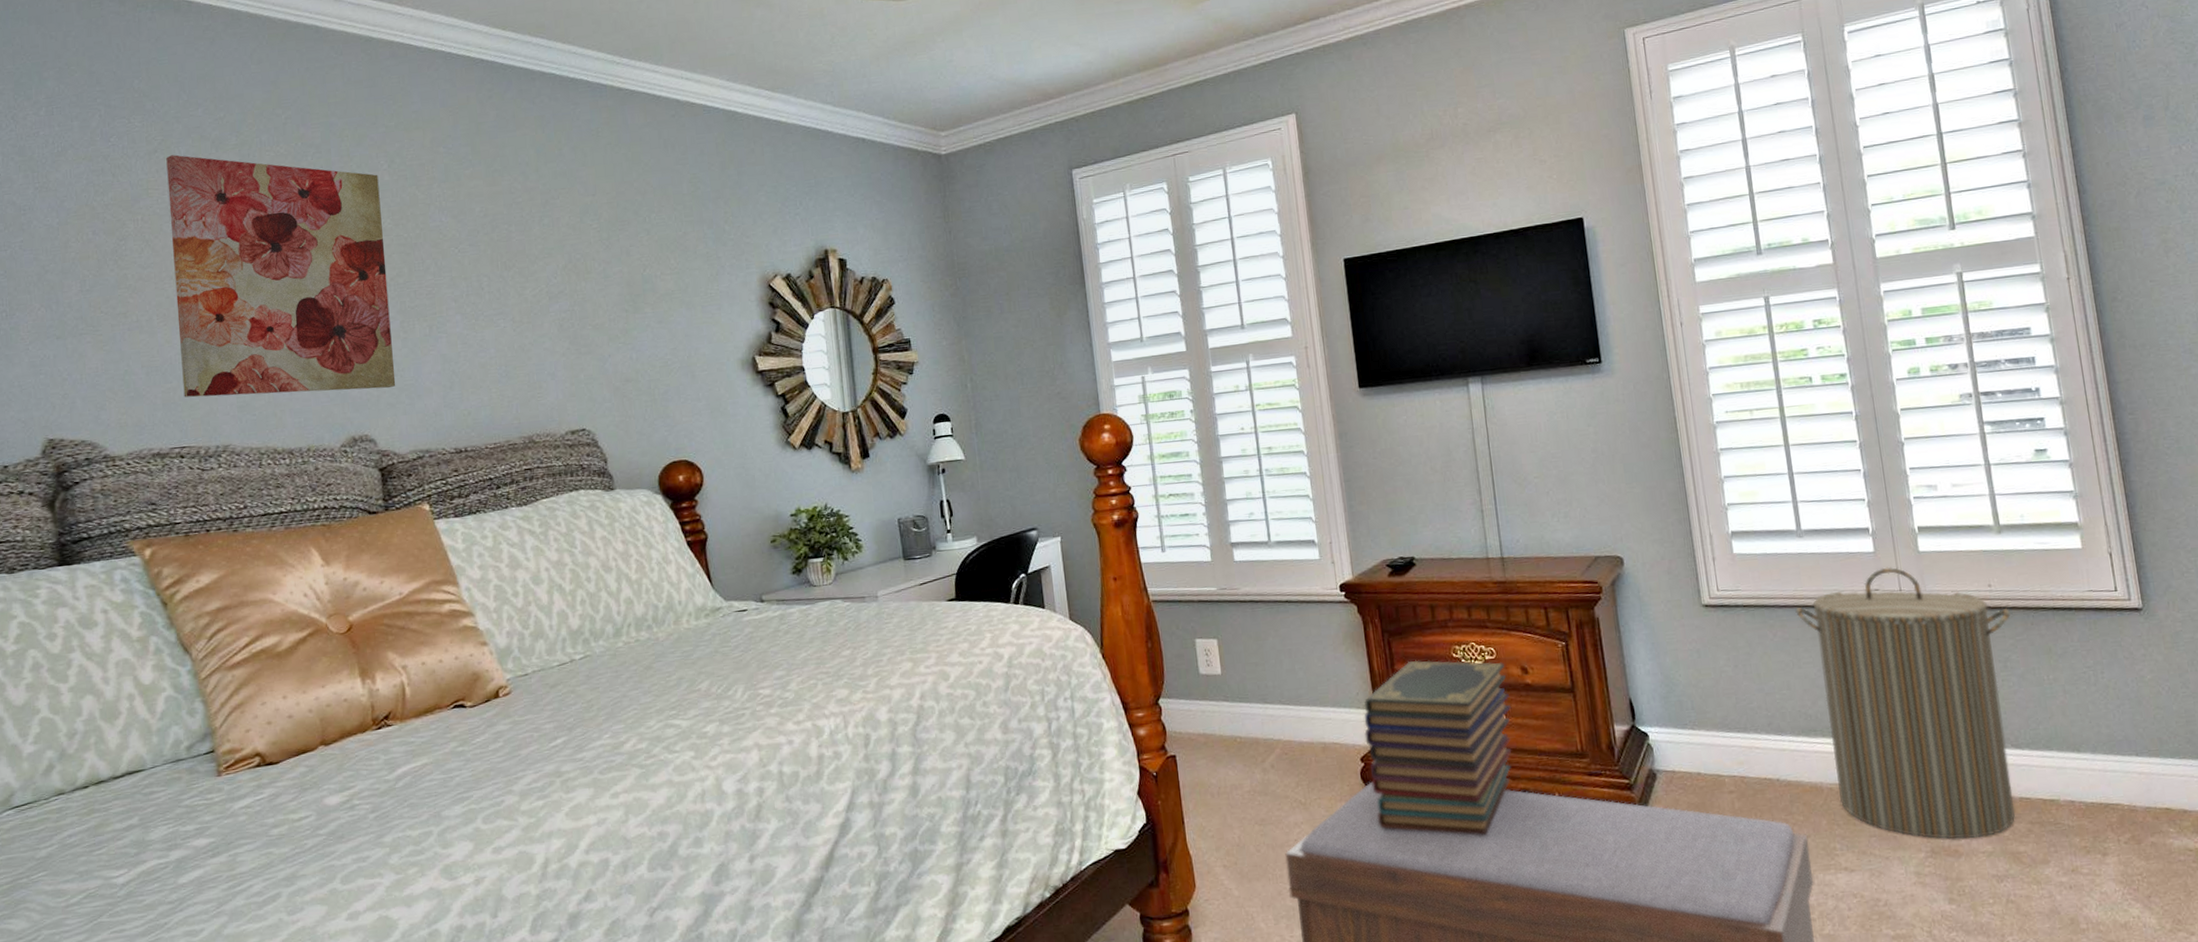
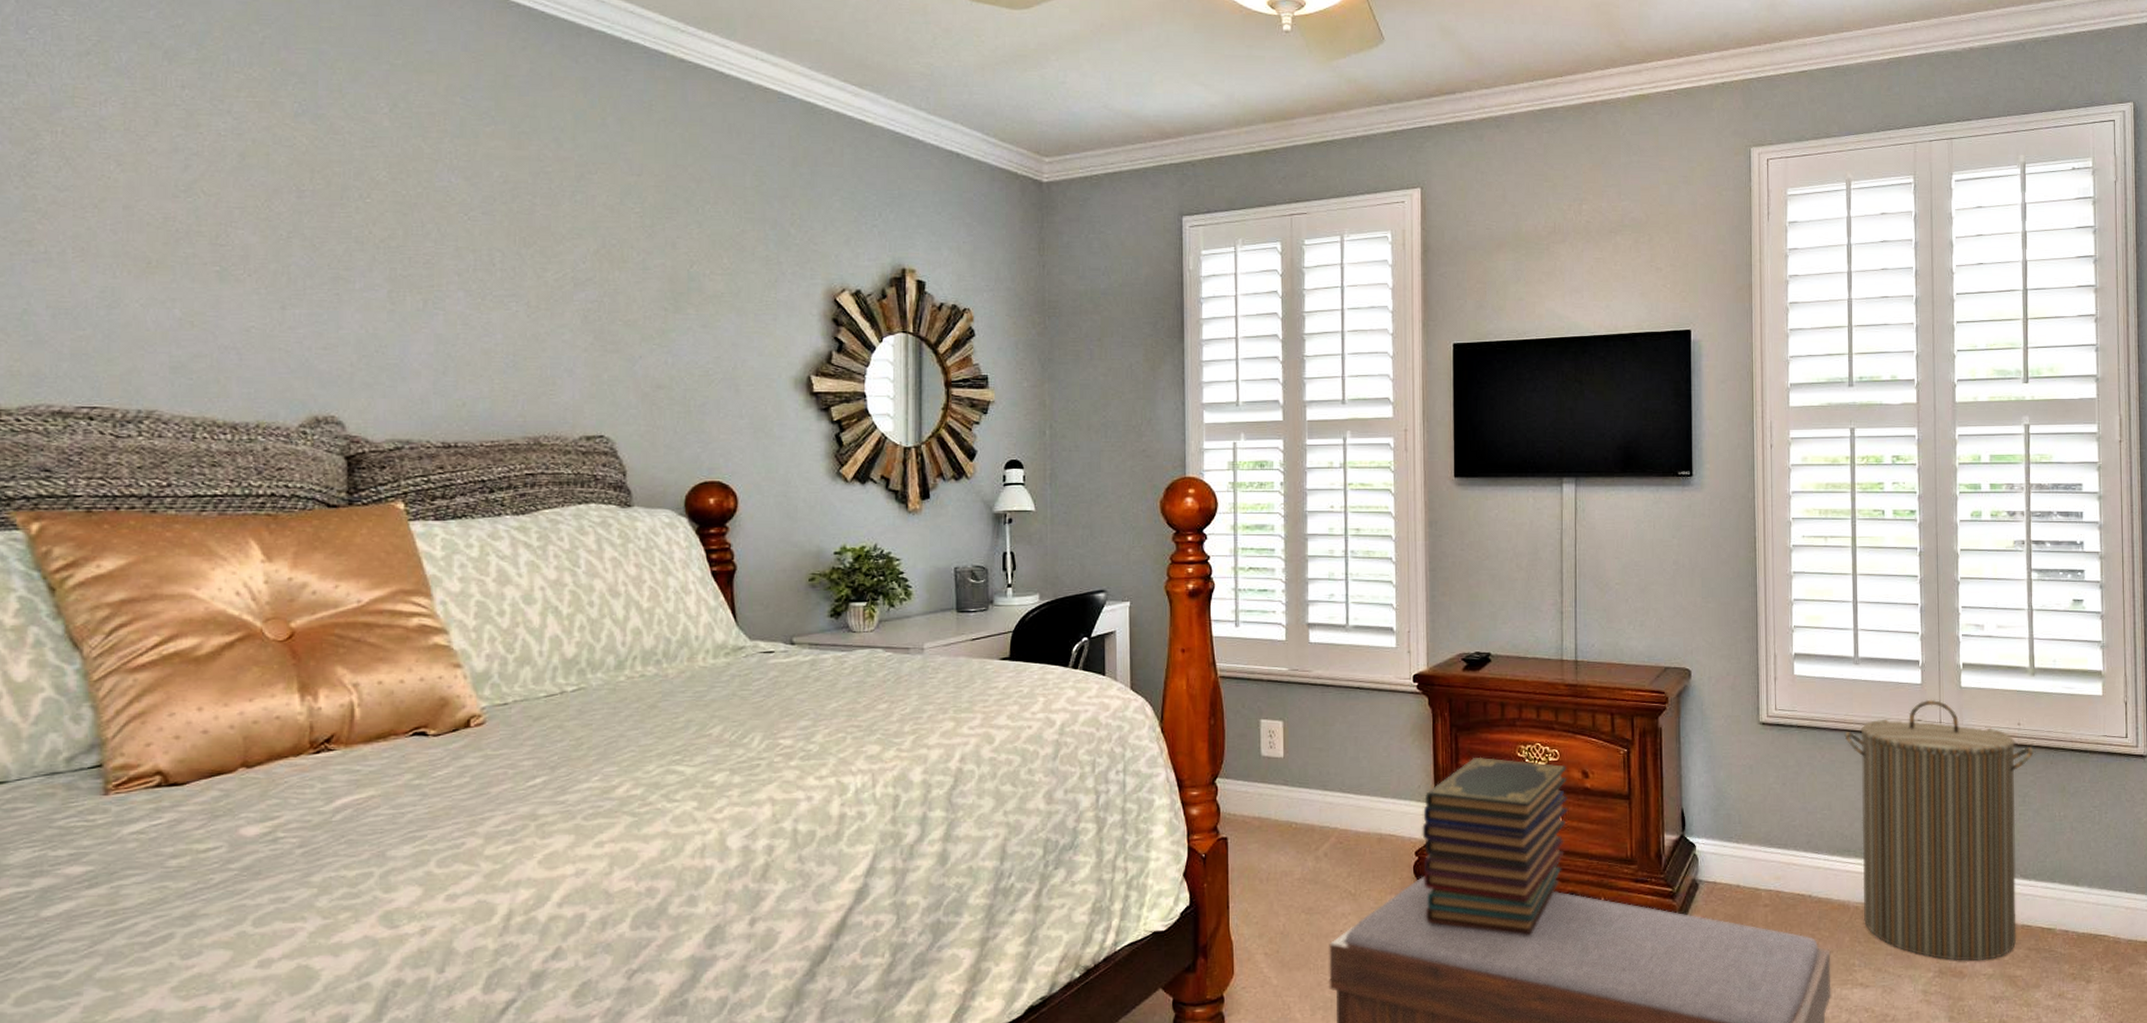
wall art: present [166,155,396,398] -> none [99,61,376,366]

